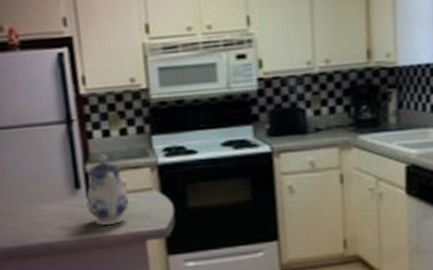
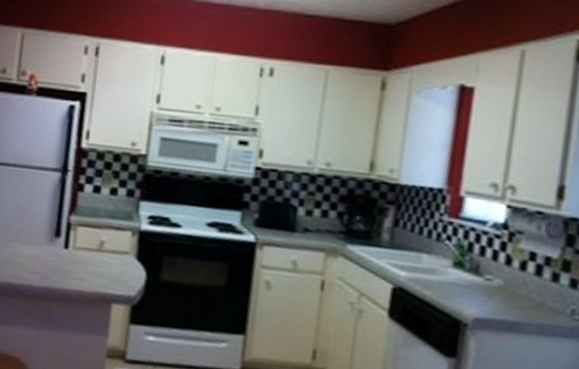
teapot: present [86,154,130,226] -> none [61,208,105,281]

